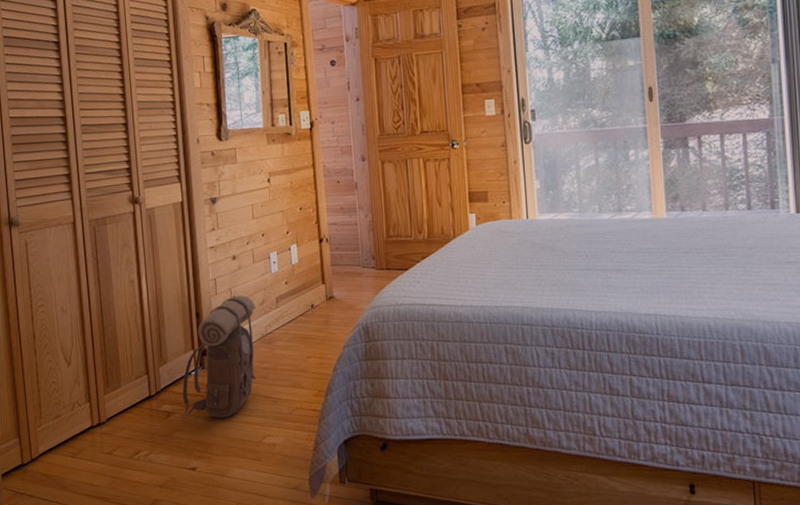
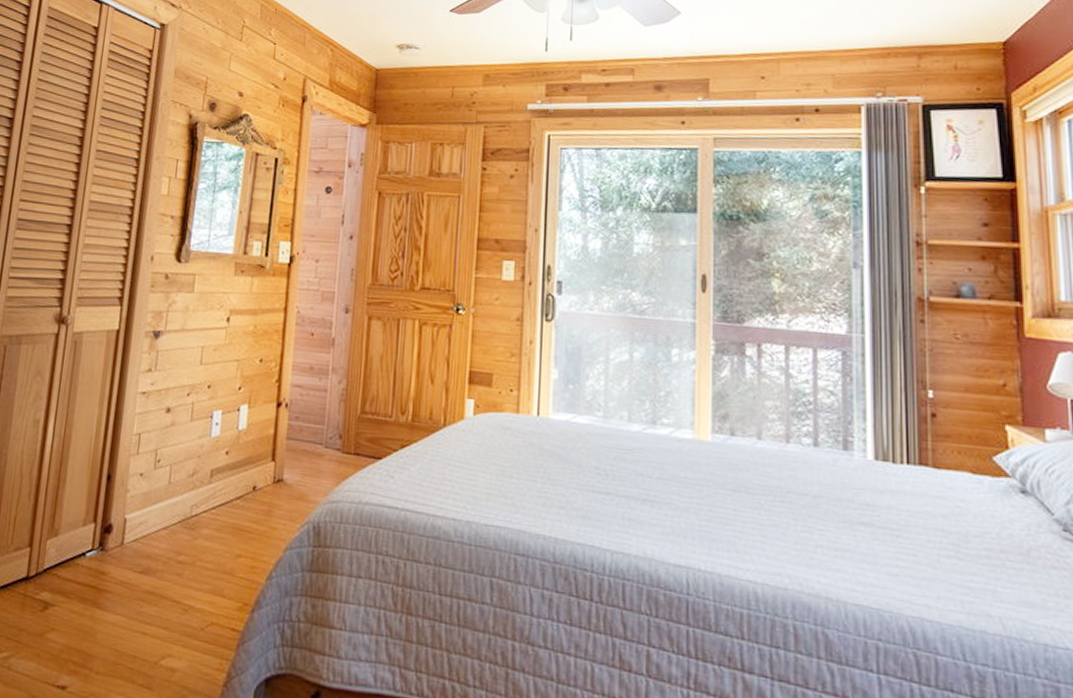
backpack: present [182,295,256,418] -> none [63,459,184,622]

